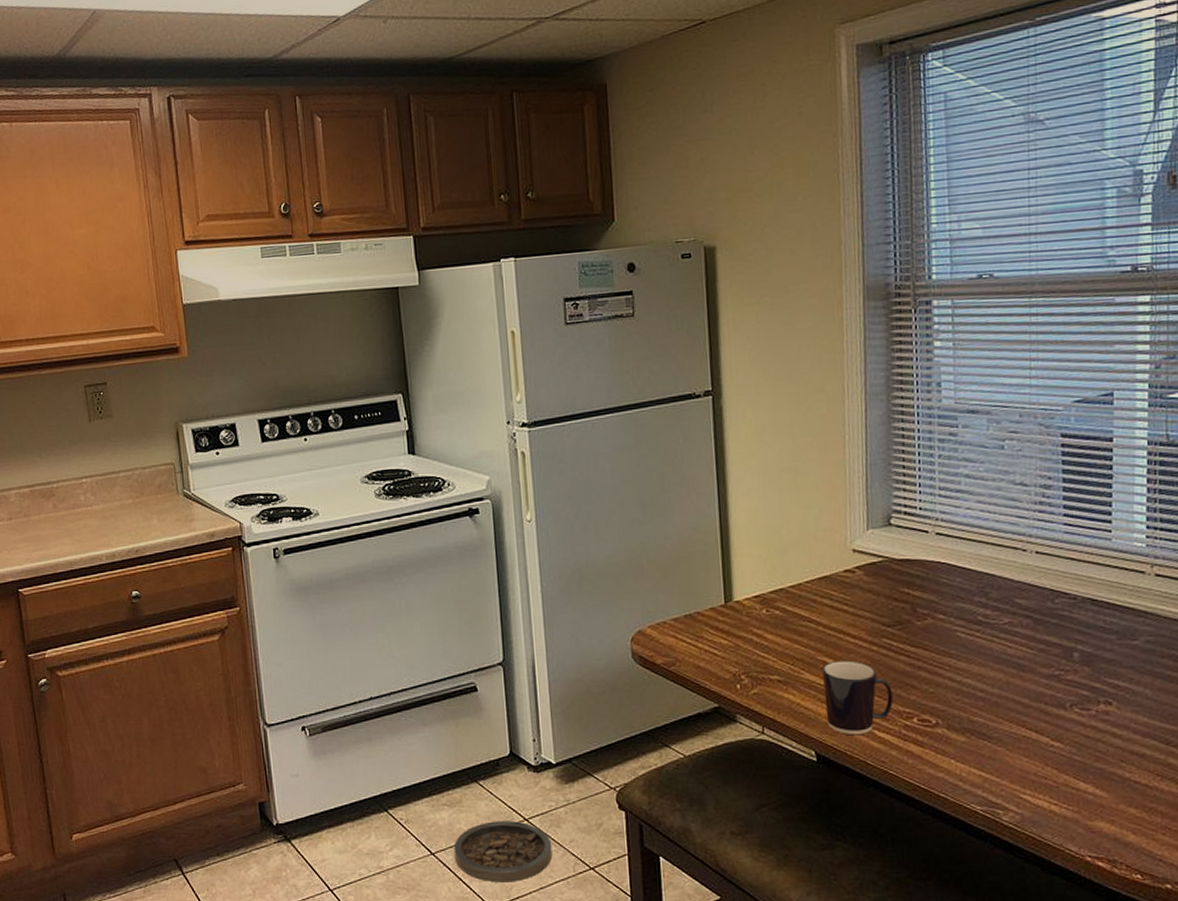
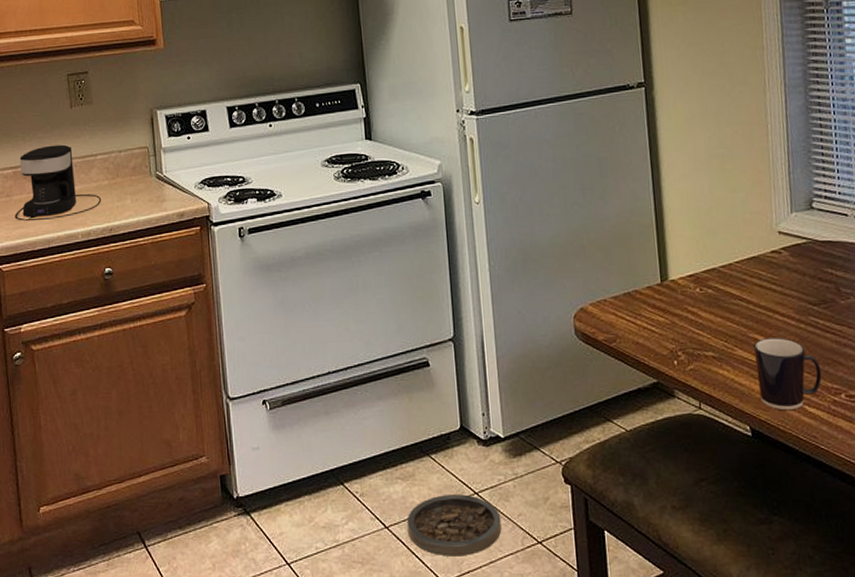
coffee maker: none [33,461,125,543] -> present [14,144,101,222]

